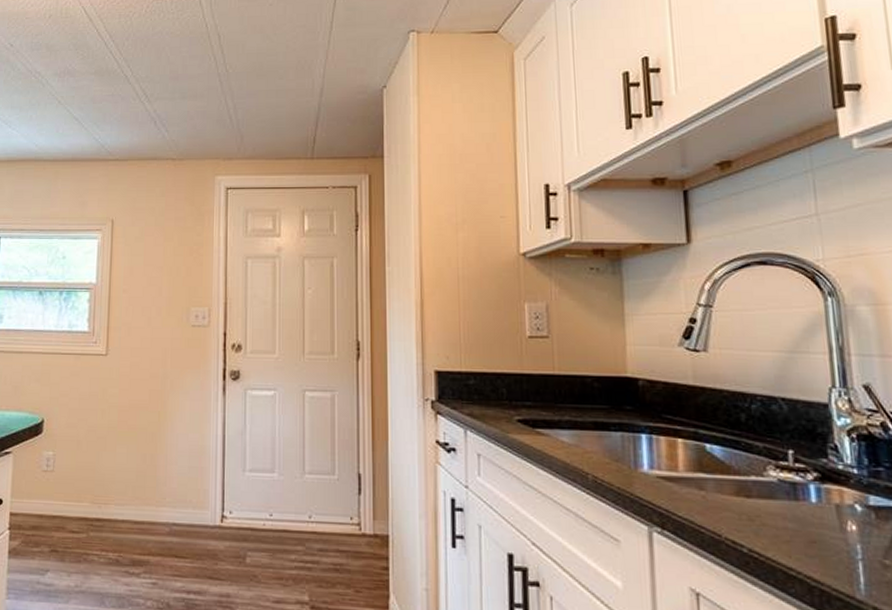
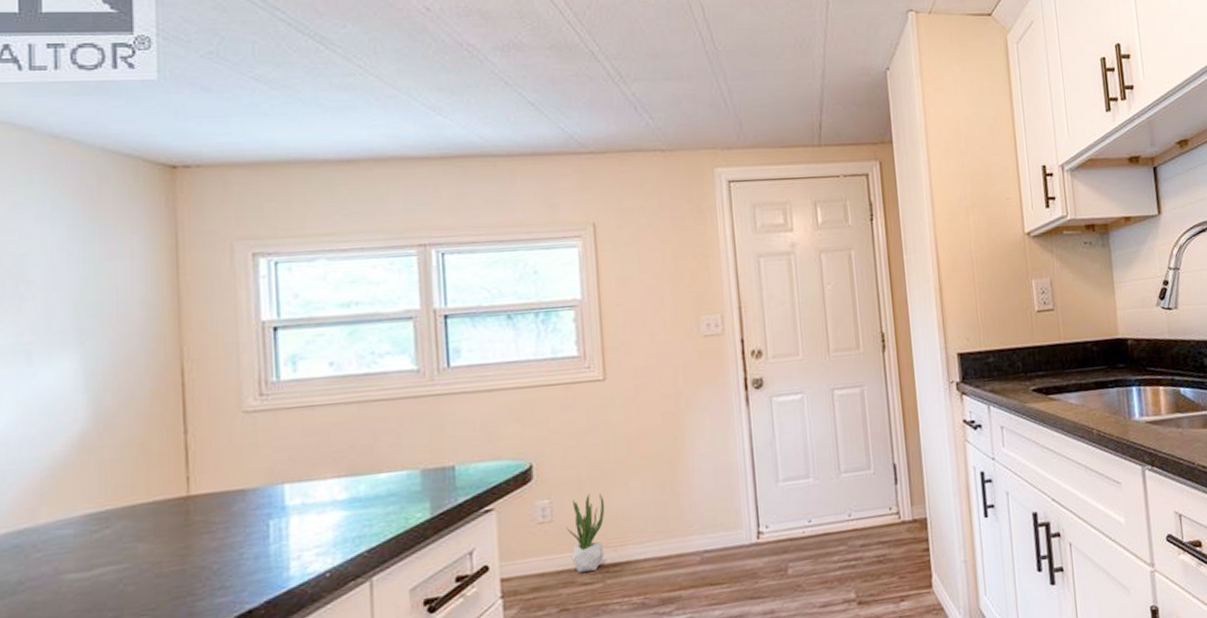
potted plant: none [63,452,96,521] -> present [566,493,605,573]

